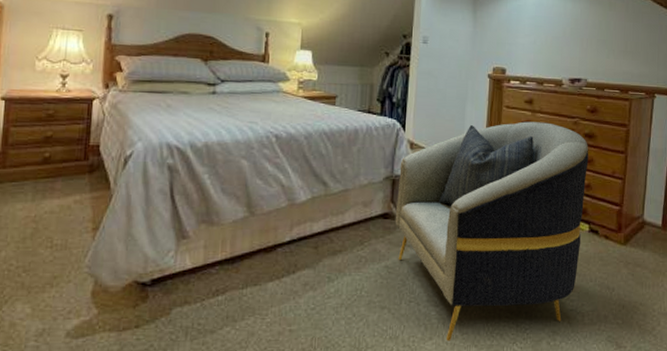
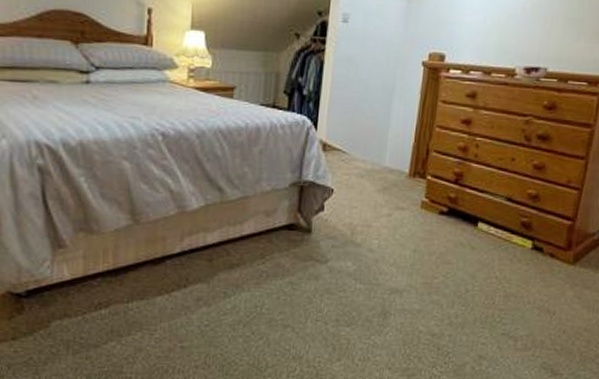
armchair: present [395,121,589,341] -> none [301,119,541,363]

